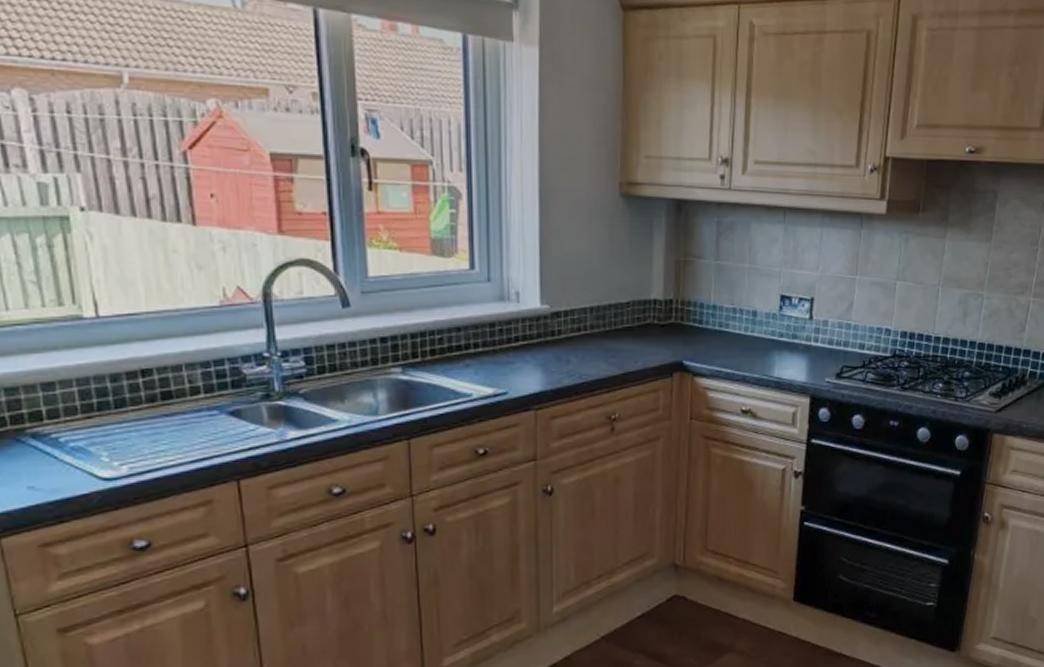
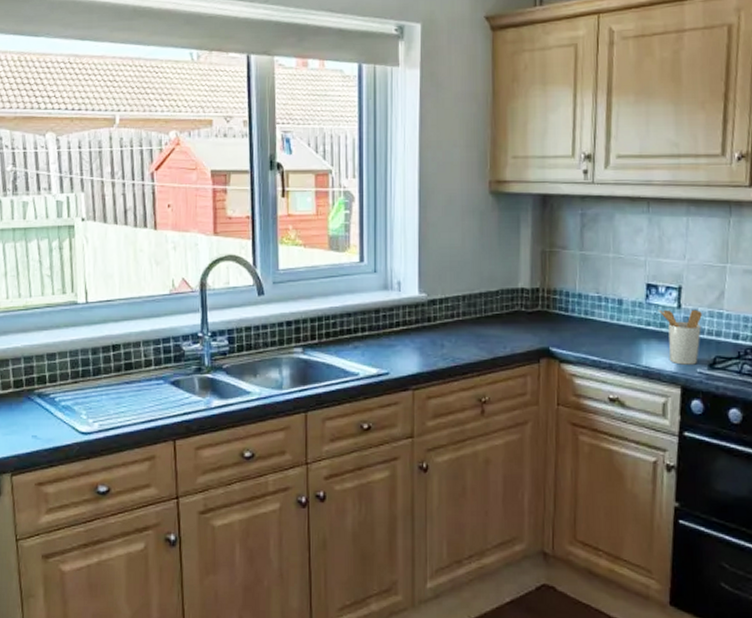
utensil holder: none [792,320,832,375] -> present [659,309,702,365]

